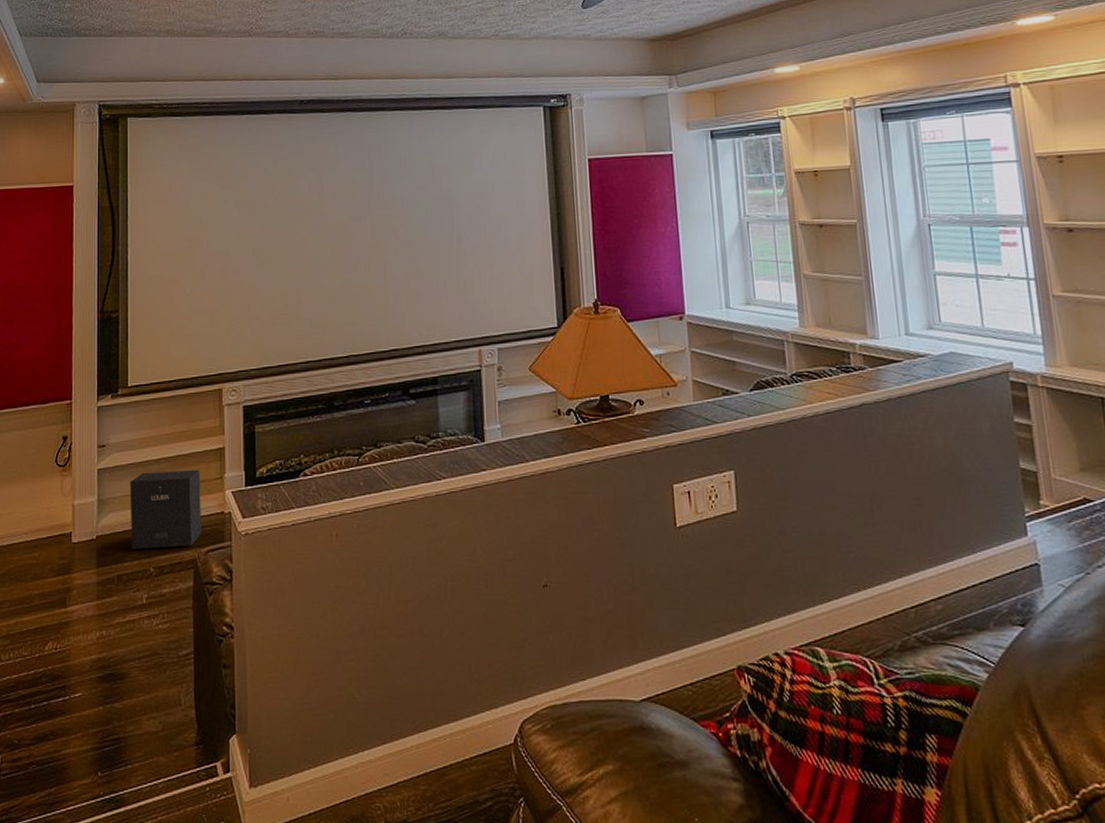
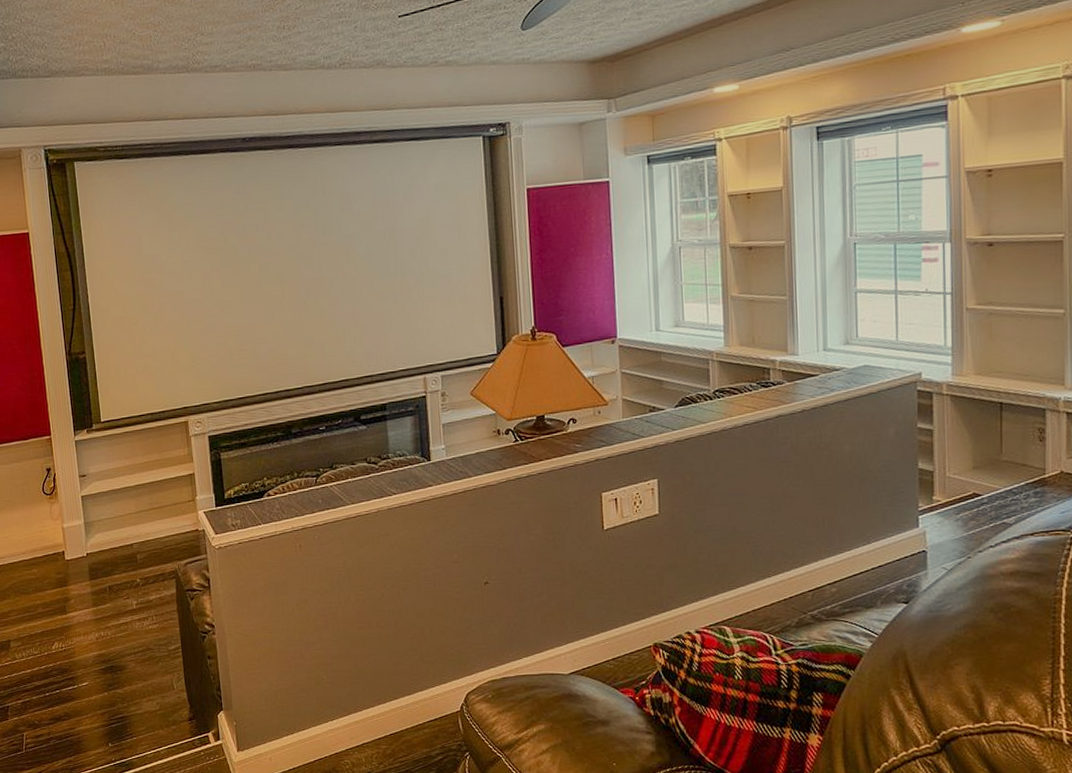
speaker: present [130,469,201,549] -> none [111,493,180,564]

